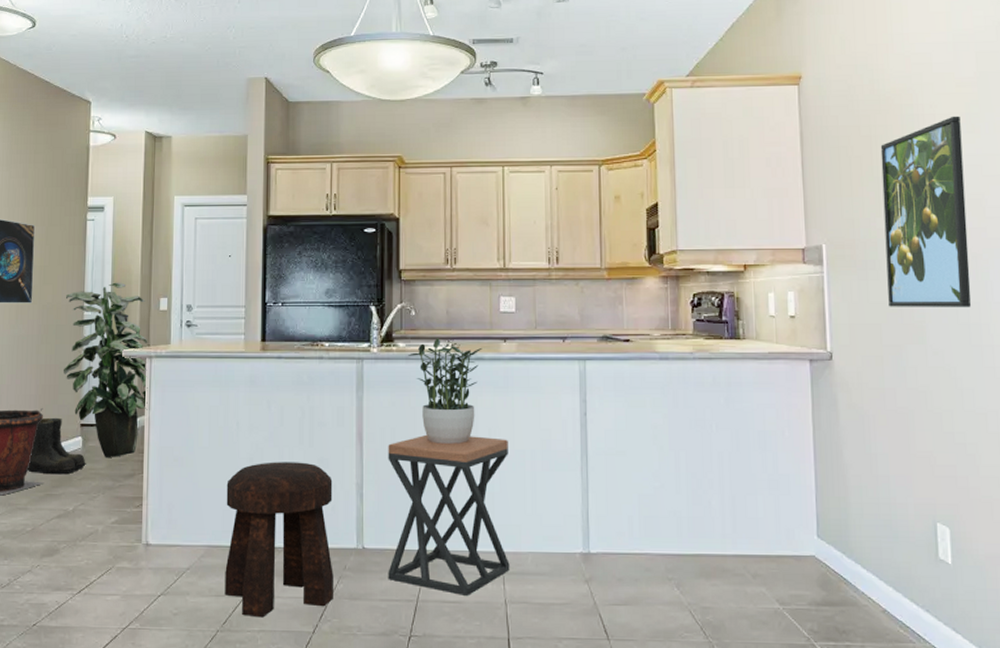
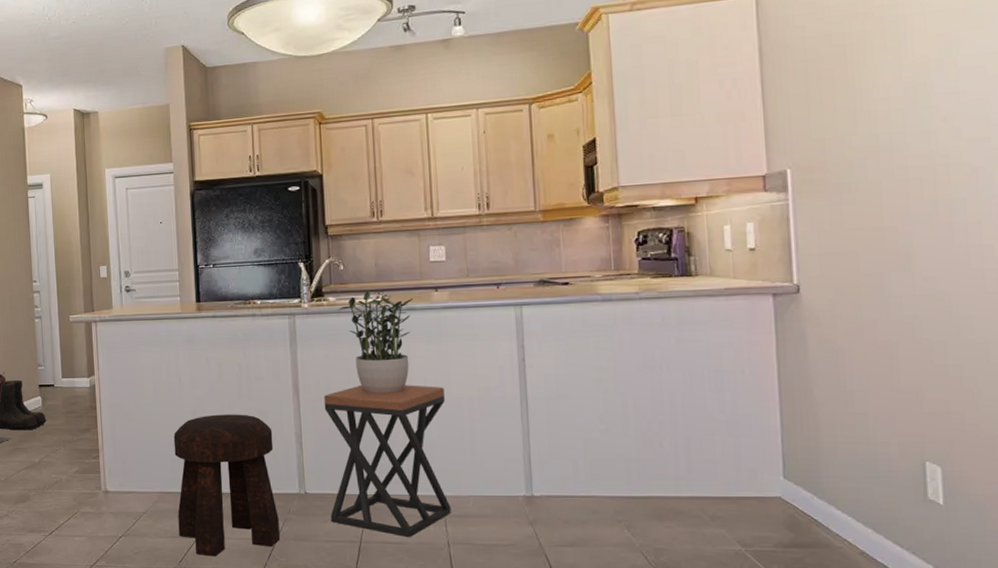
indoor plant: present [64,282,148,457] -> none [16,253,97,414]
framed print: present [880,116,972,307] -> none [857,11,971,233]

